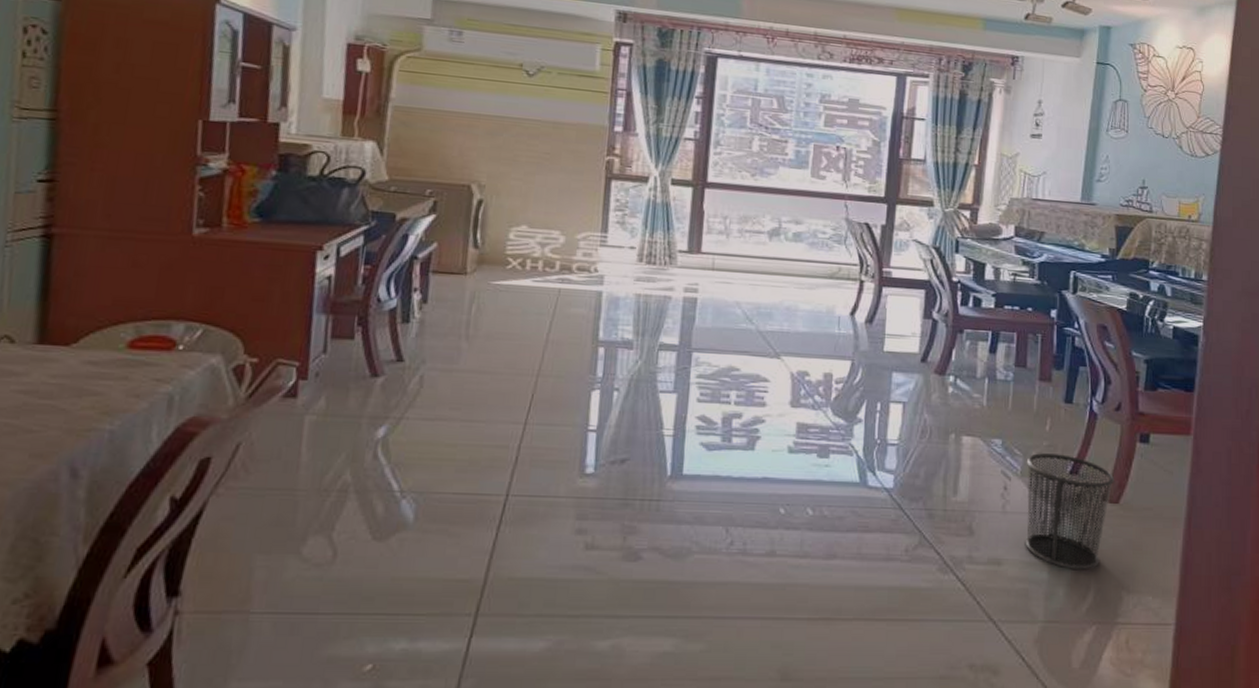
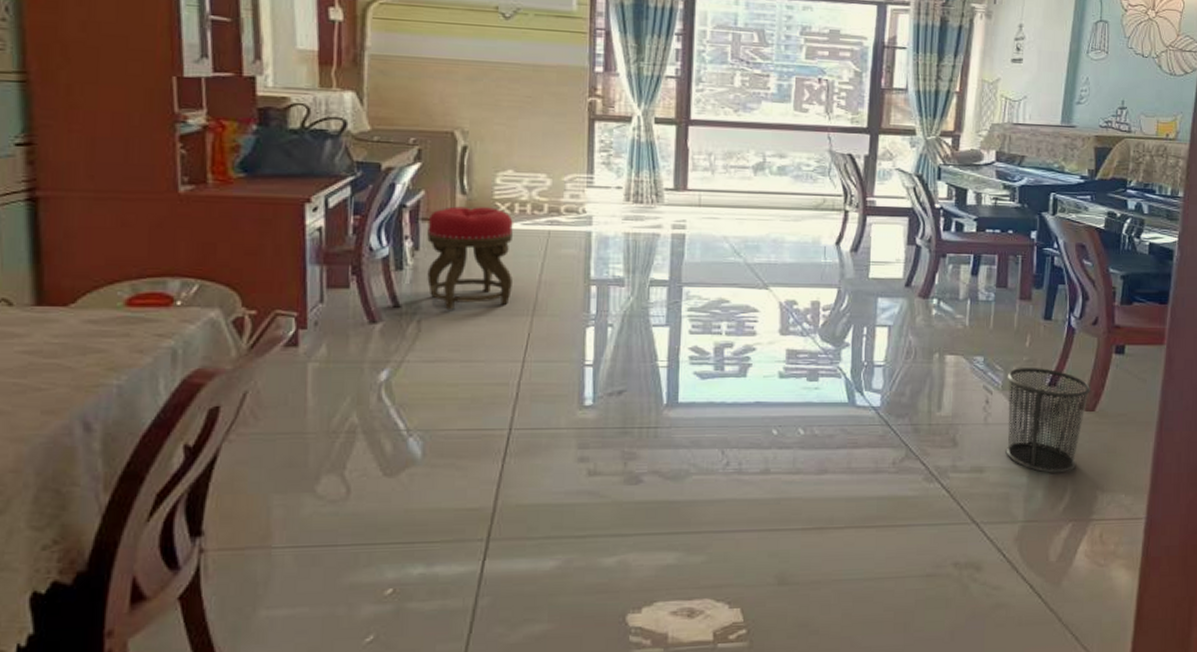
stool: none [433,260,524,367] -> present [427,206,513,310]

